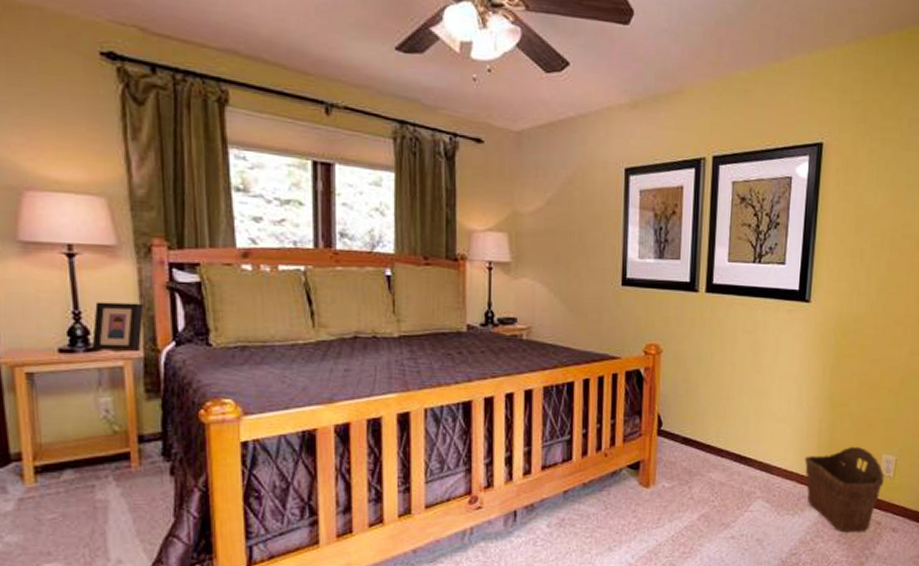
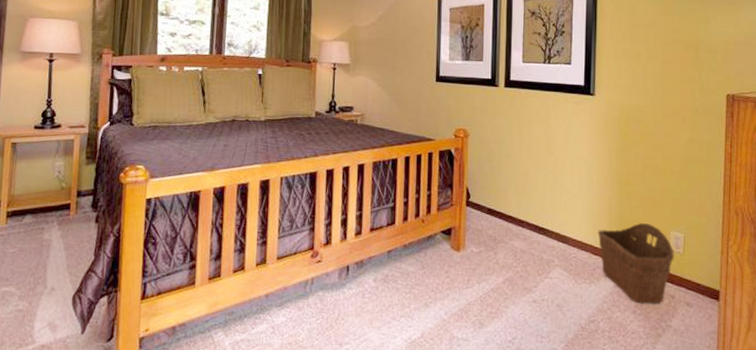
picture frame: present [91,302,144,351] -> none [55,93,92,128]

